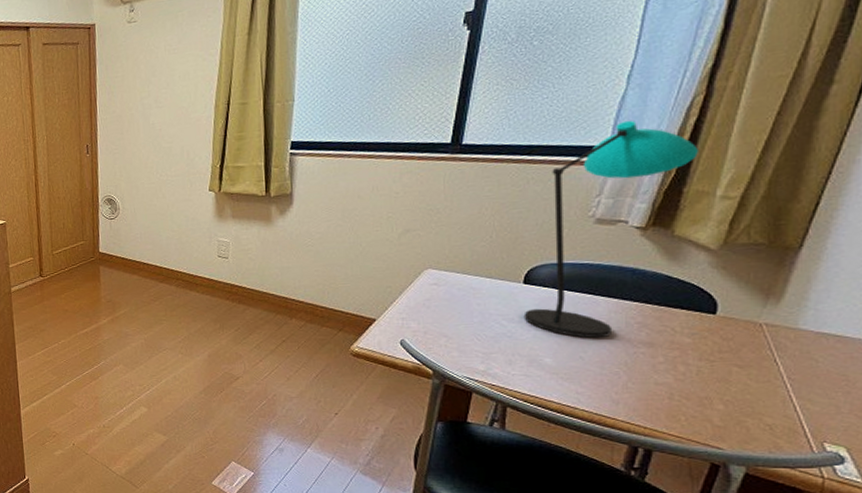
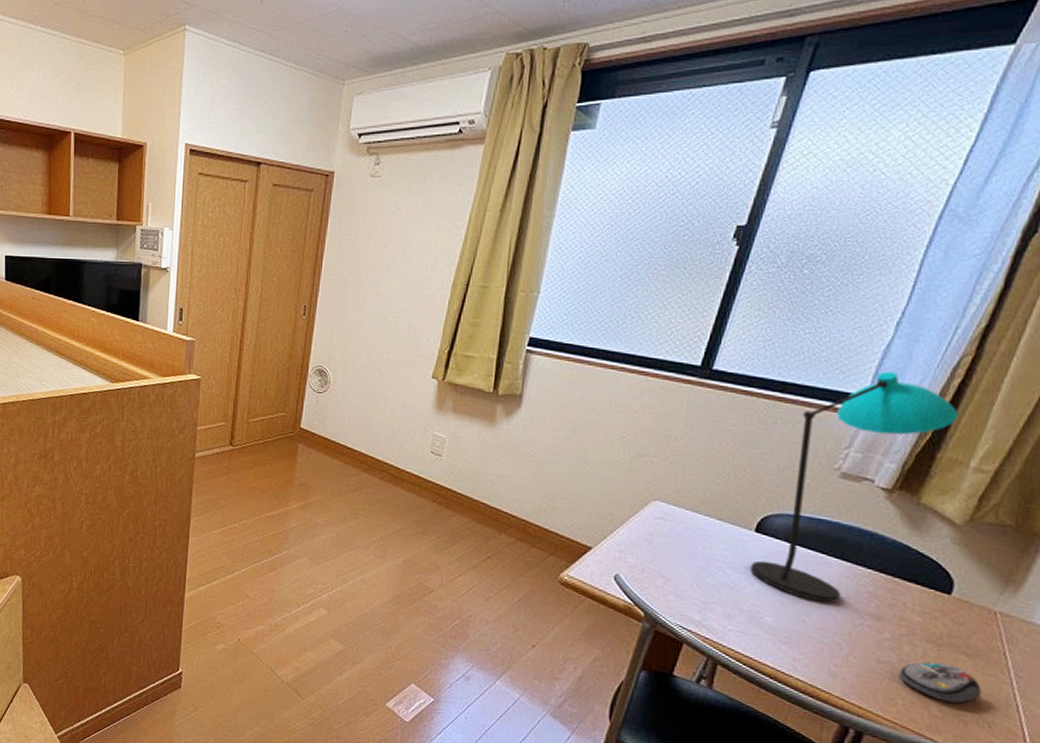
computer mouse: none [677,376,759,413] -> present [898,661,982,704]

